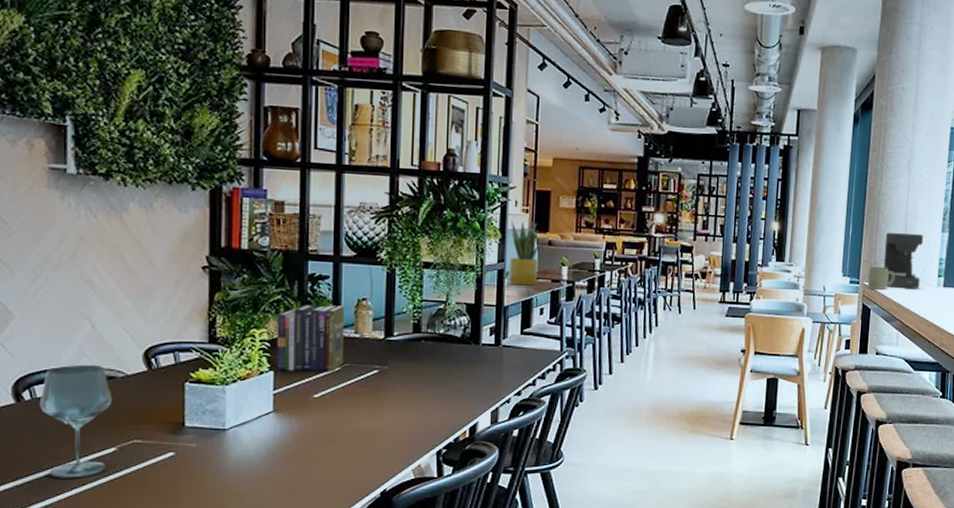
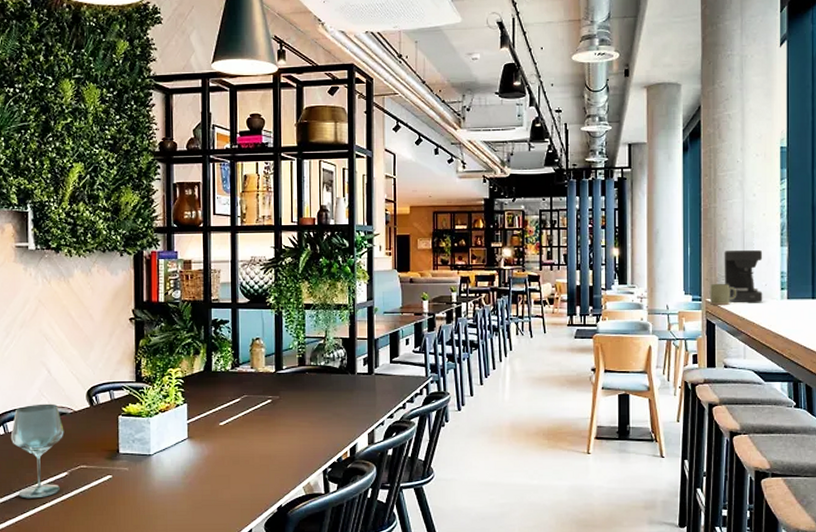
books: present [276,304,345,372] -> none [188,345,243,404]
planter: present [508,221,543,286] -> none [377,263,405,320]

